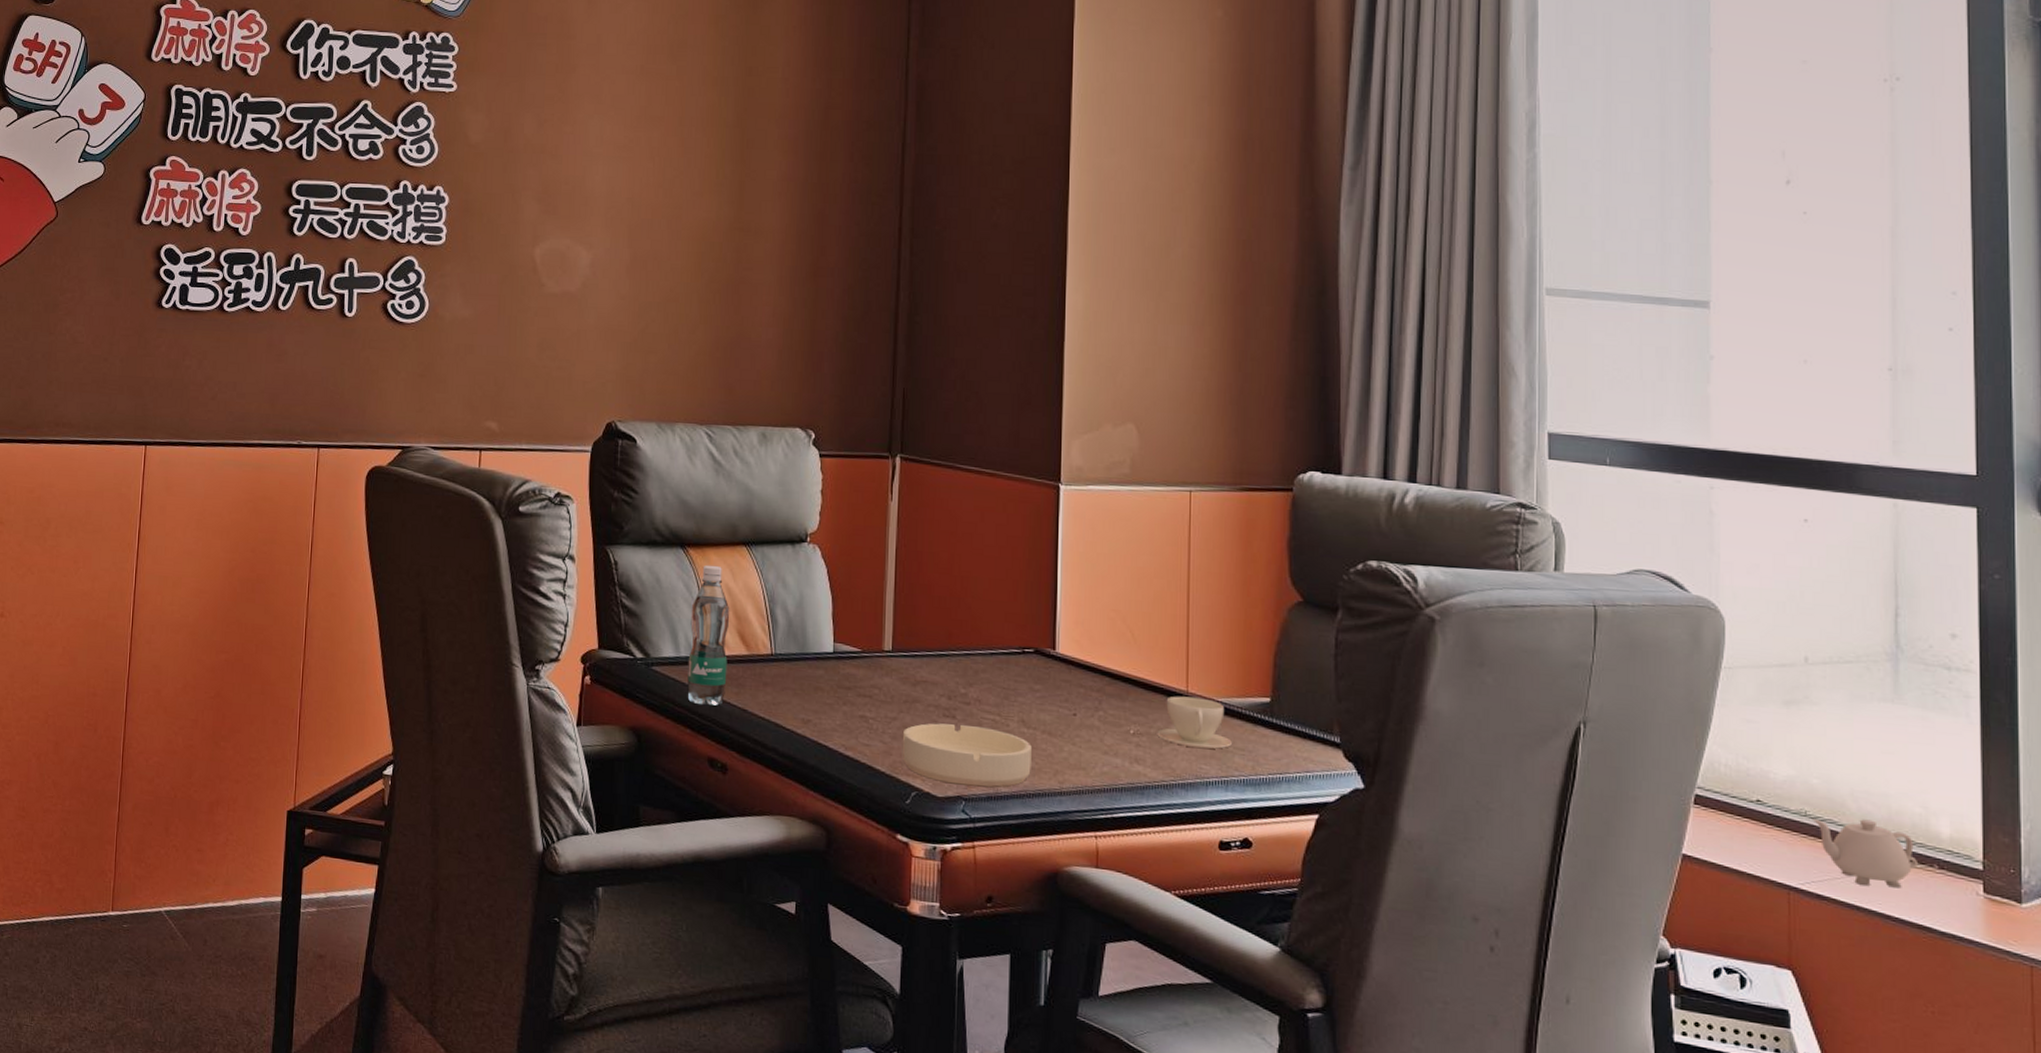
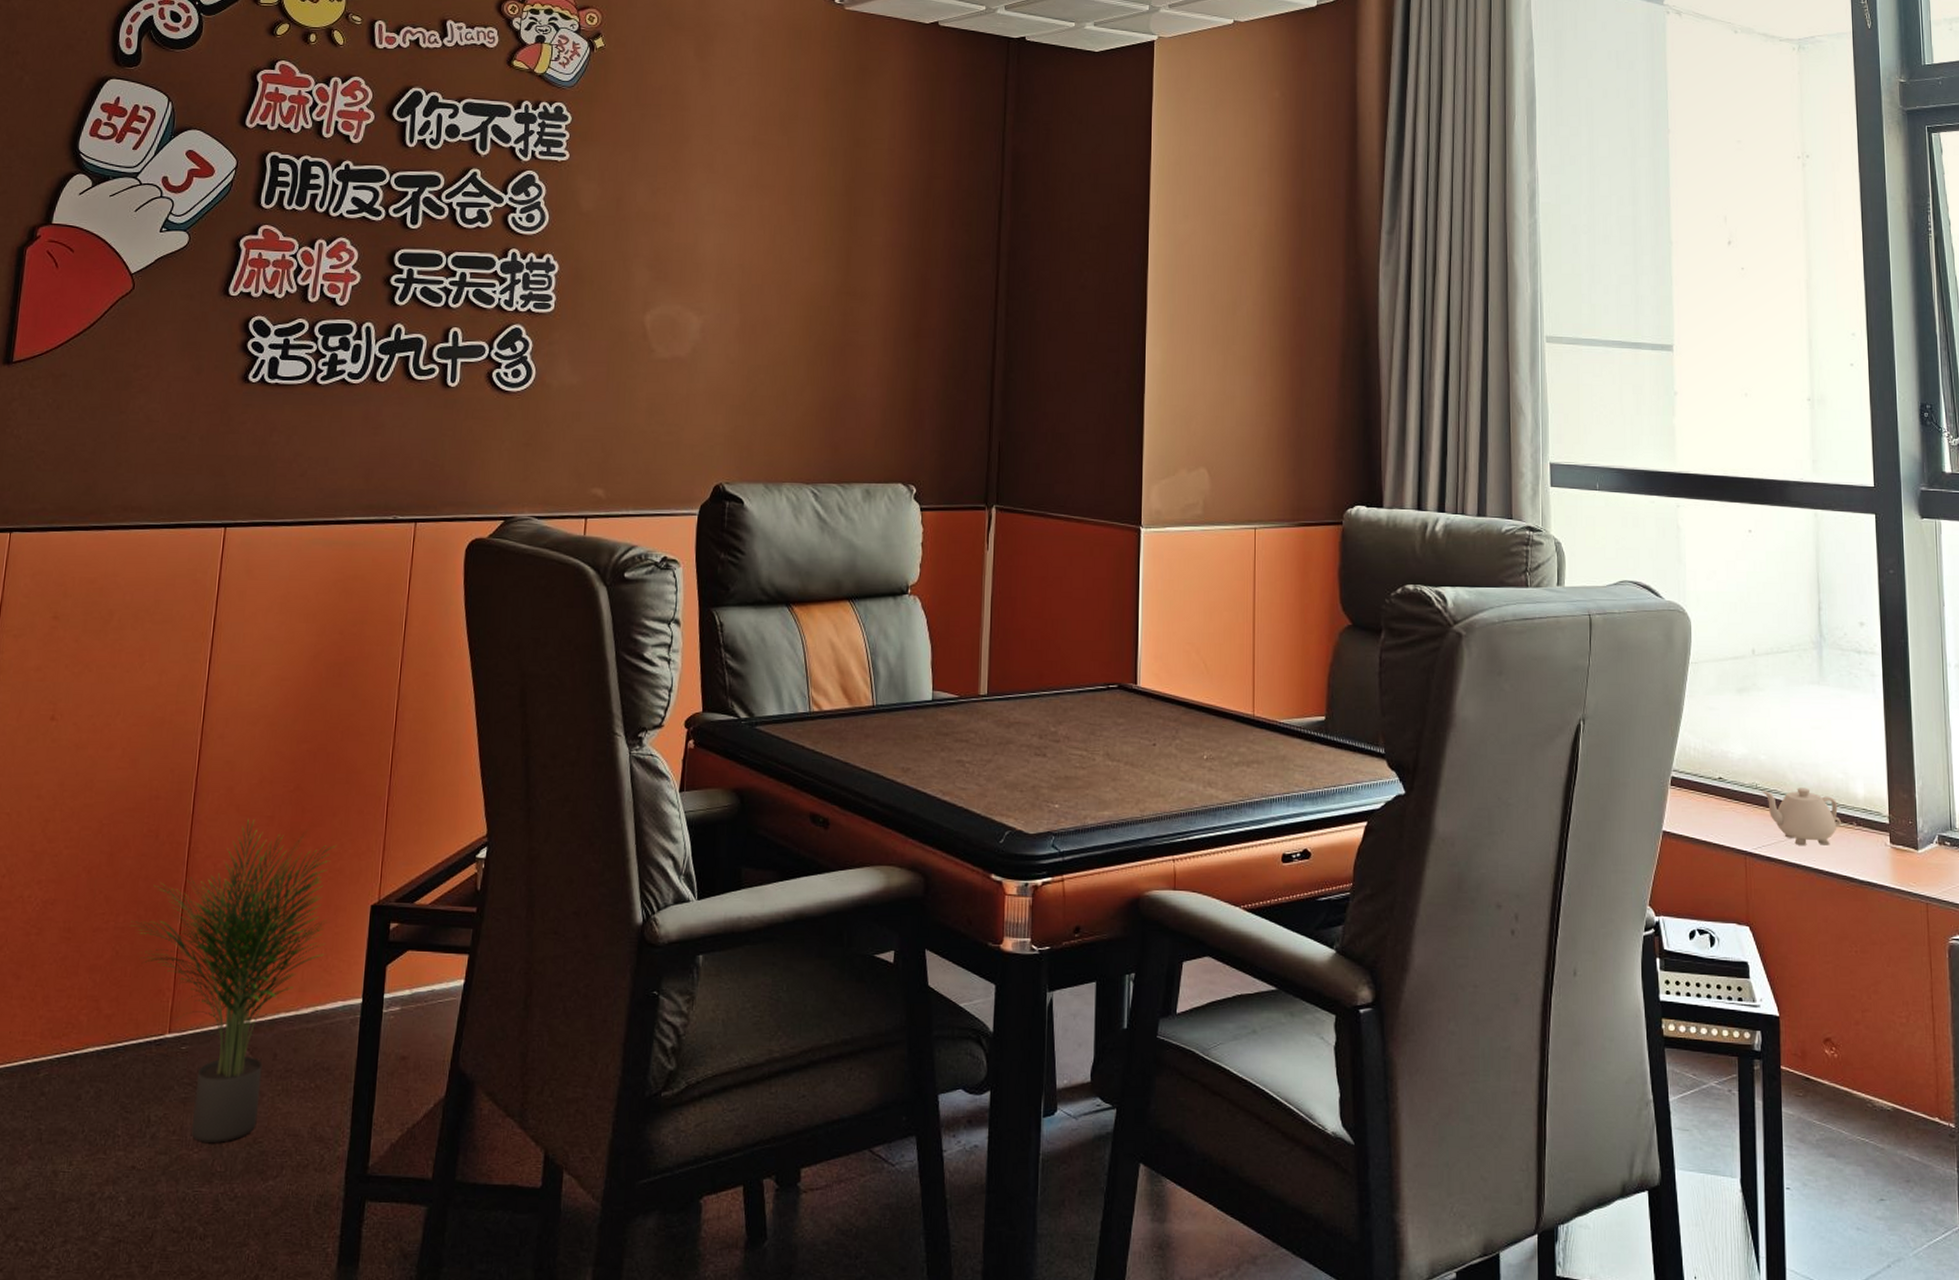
potted plant: none [75,721,255,1016] -> present [130,819,337,1143]
bottle: present [687,565,730,707] -> none [790,621,834,763]
ashtray: present [902,723,1032,788] -> none [996,761,1116,822]
teacup: present [1157,696,1233,749] -> none [1227,720,1294,769]

